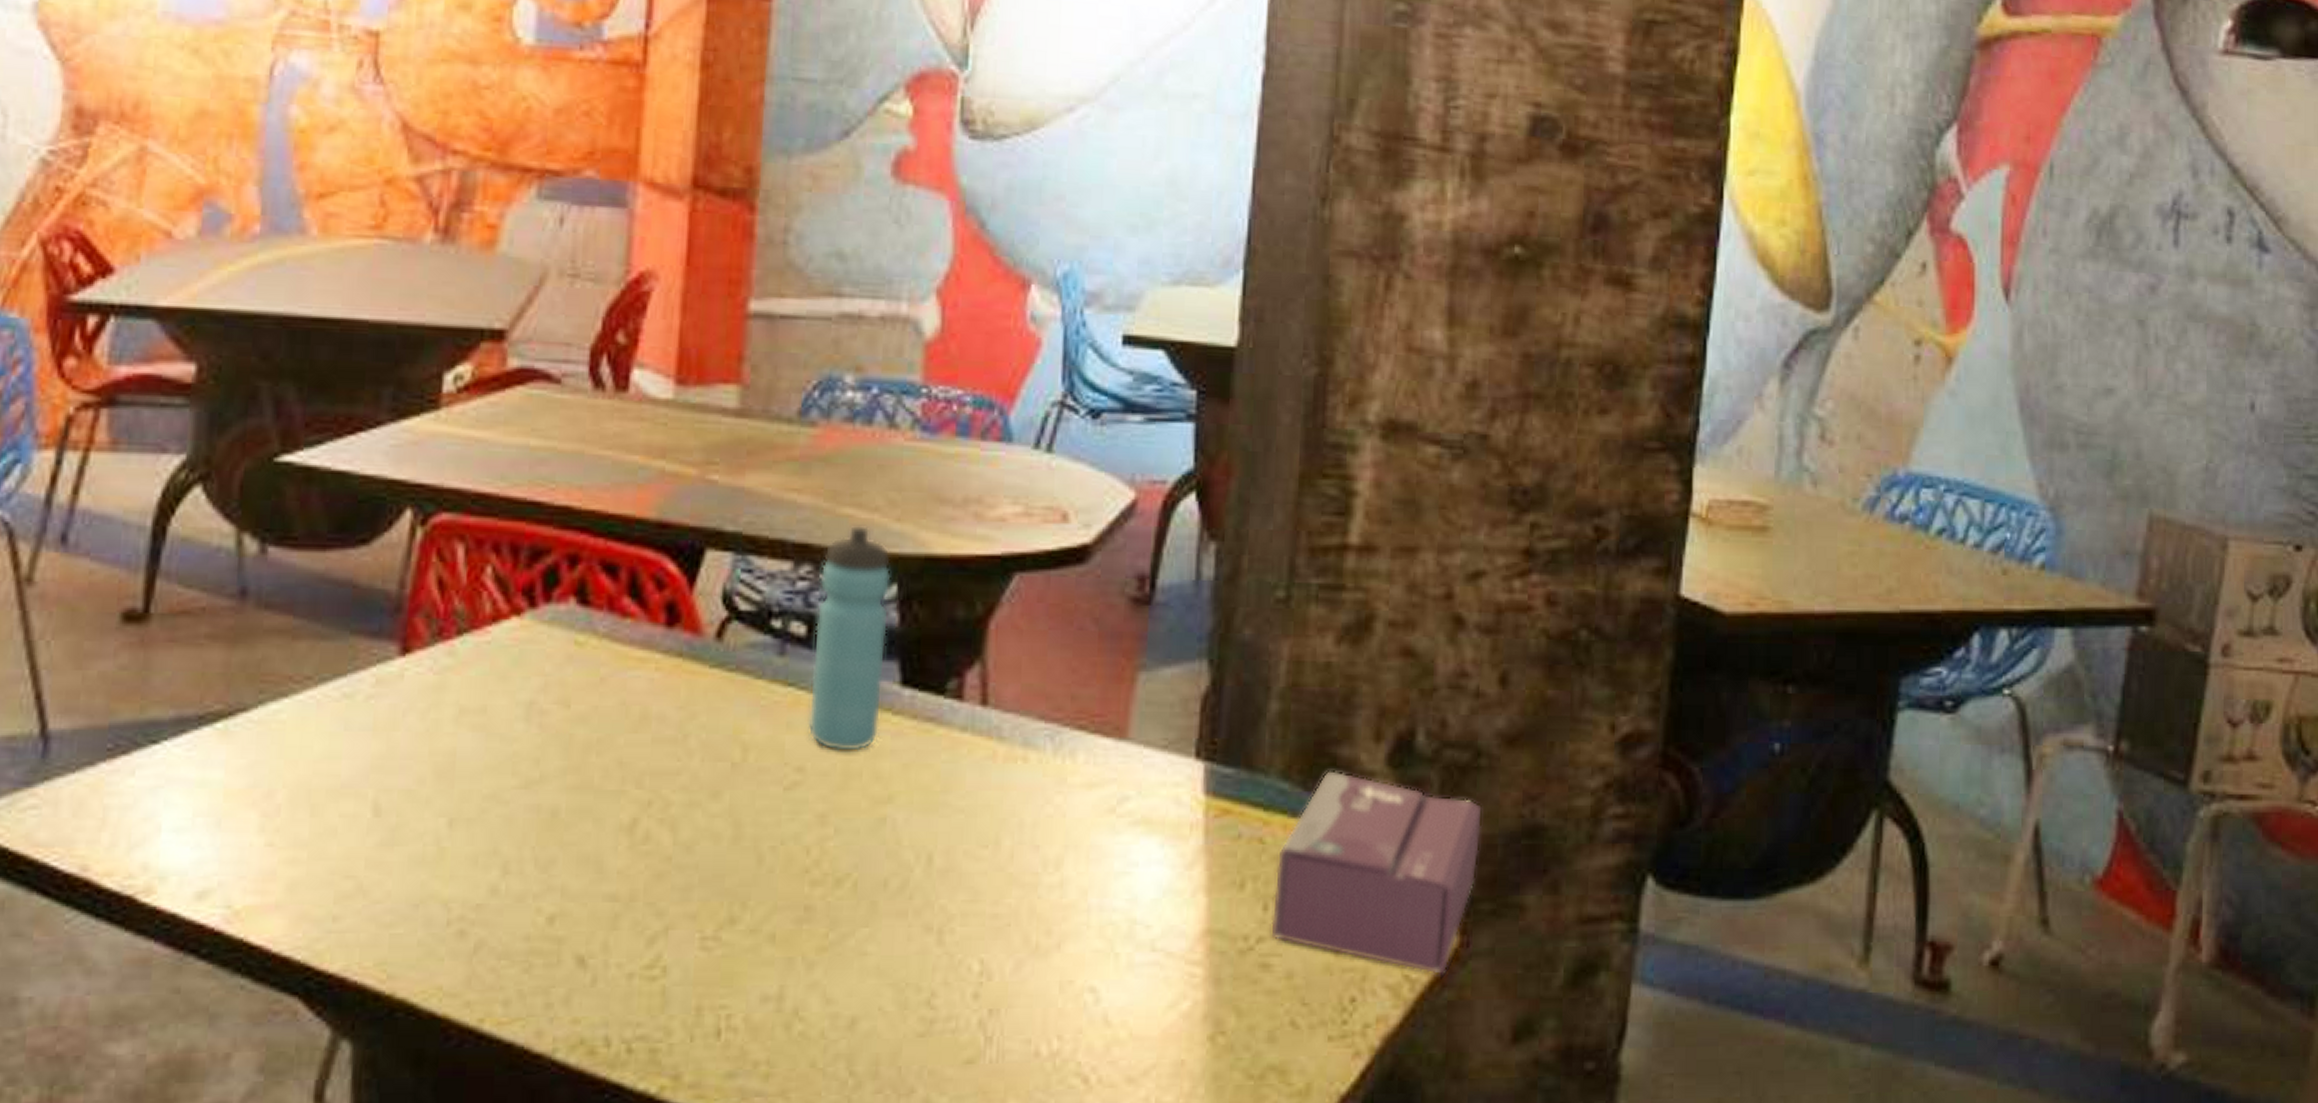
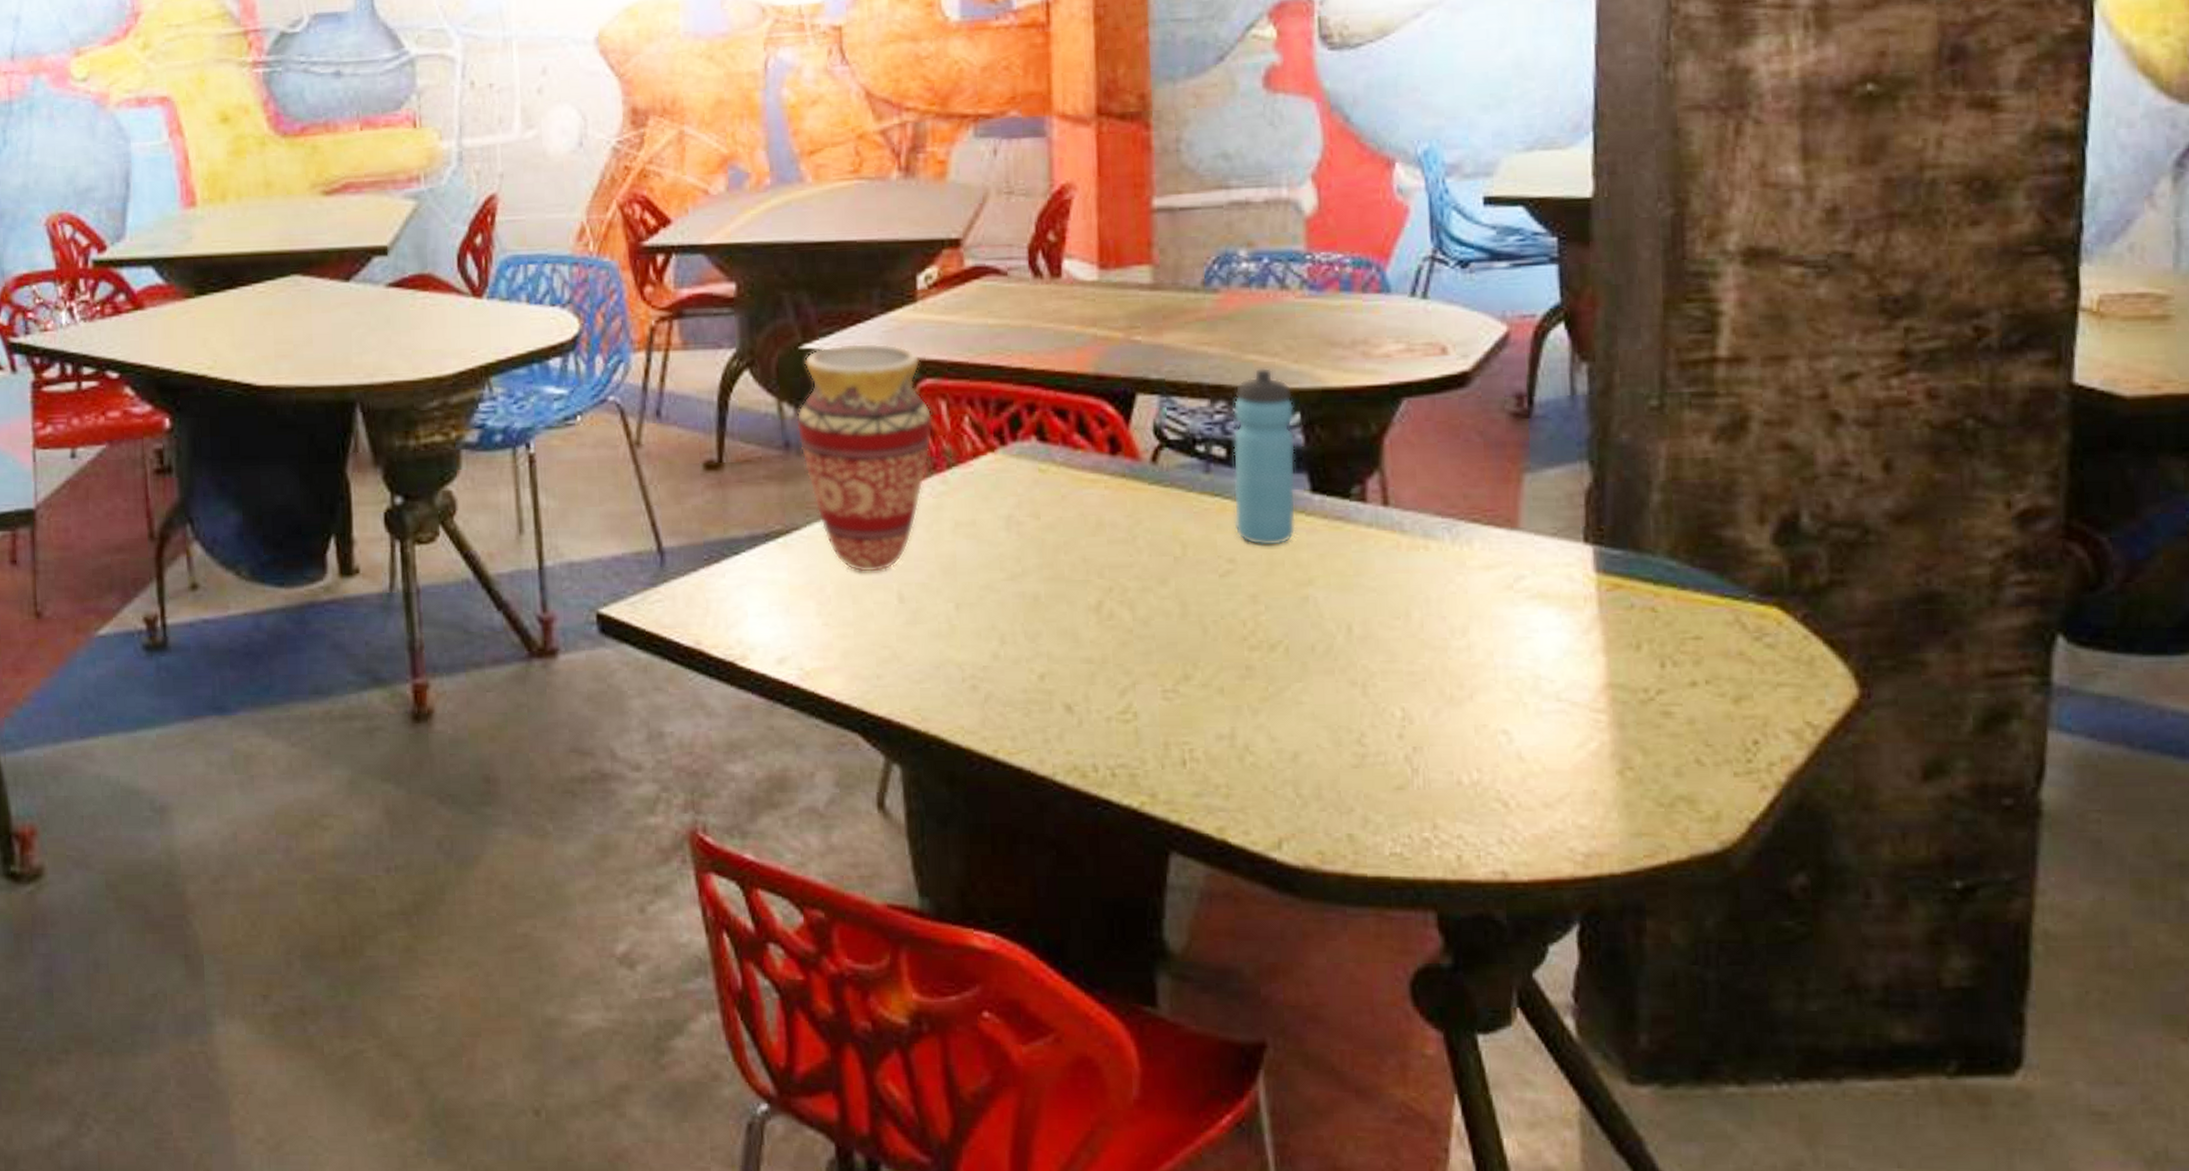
vase: none [259,458,445,775] -> present [796,342,933,573]
tissue box: present [1270,770,1483,976] -> none [1668,549,1876,723]

